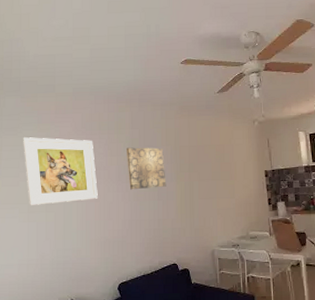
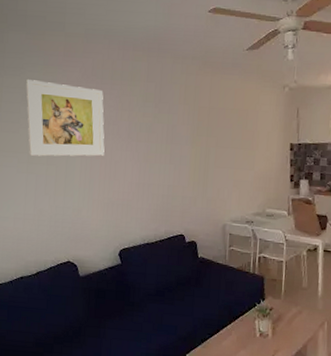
wall art: present [126,147,166,190] -> none [138,102,181,151]

